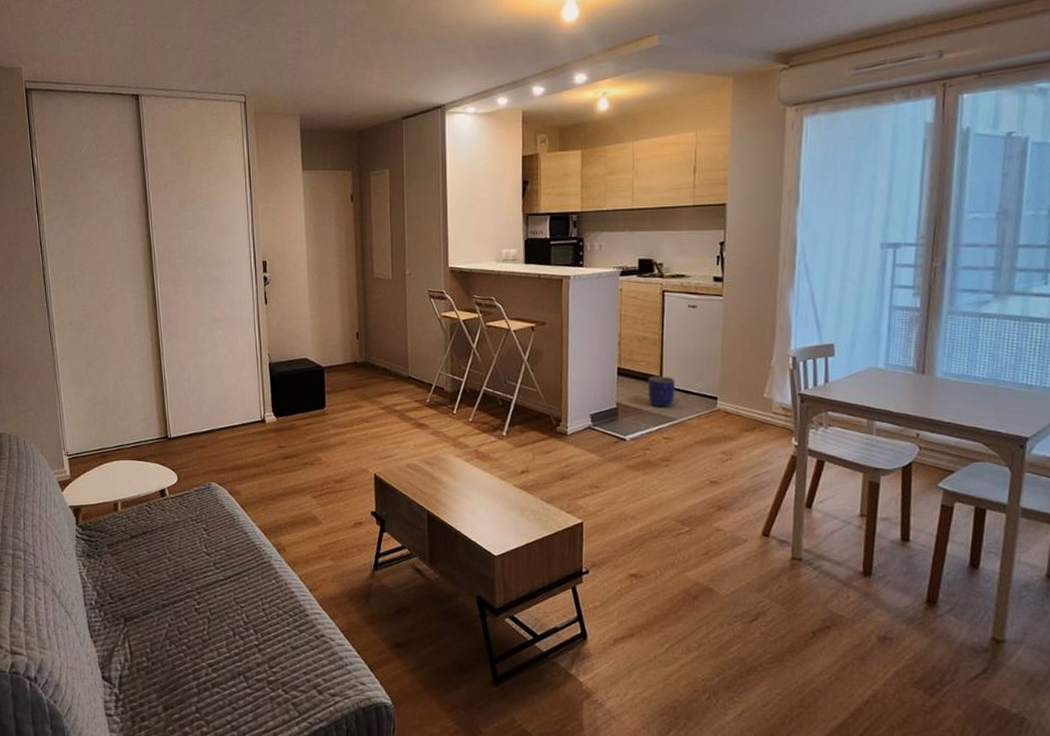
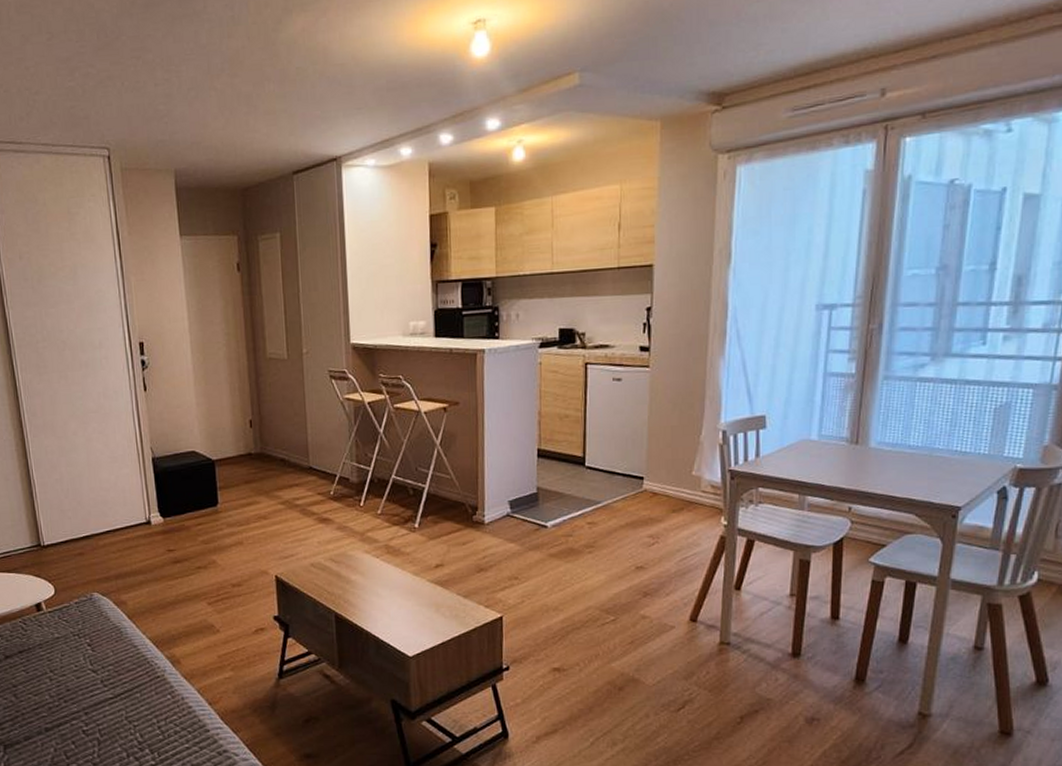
planter: present [648,376,676,407] -> none [570,456,600,490]

